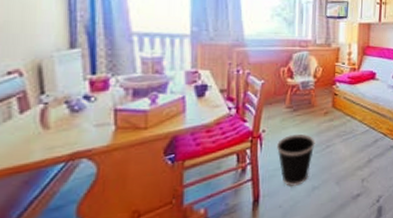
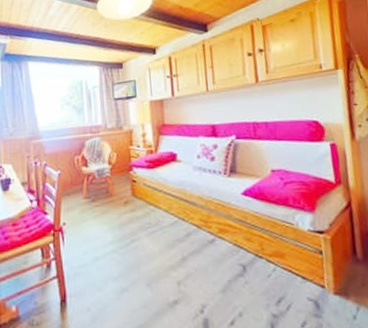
wastebasket: present [276,133,315,187] -> none [78,226,119,288]

